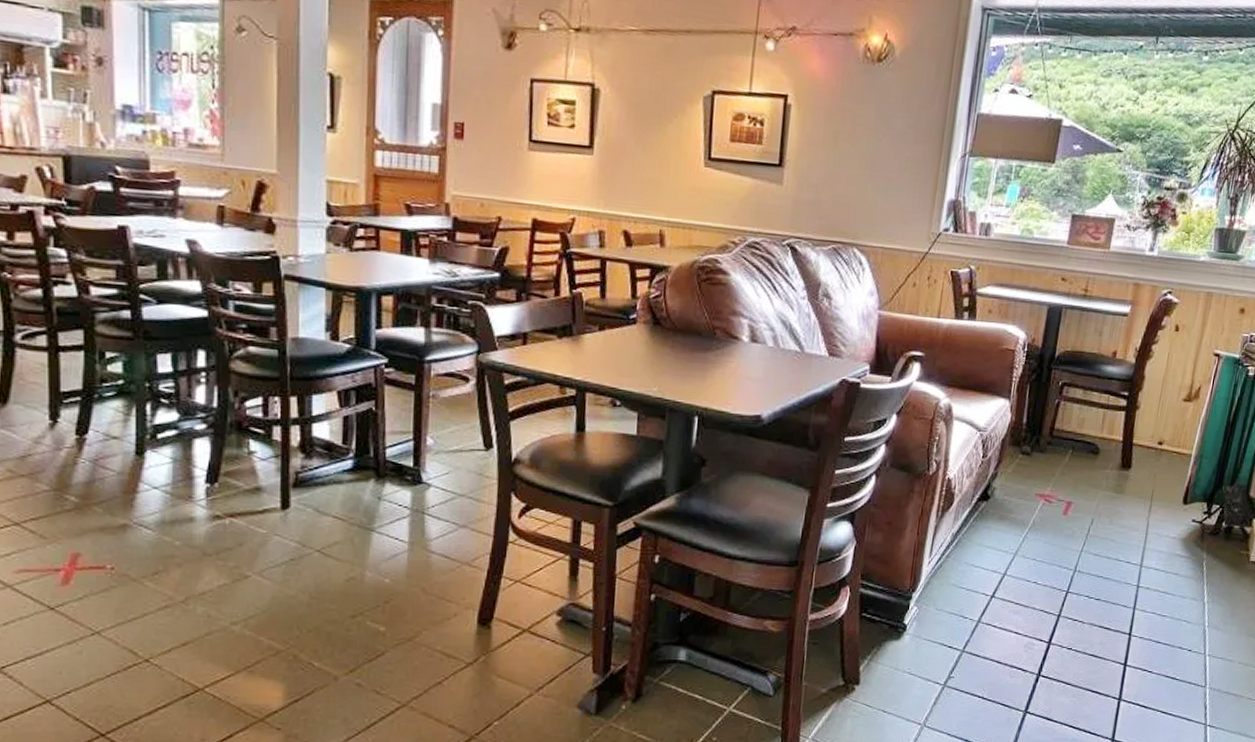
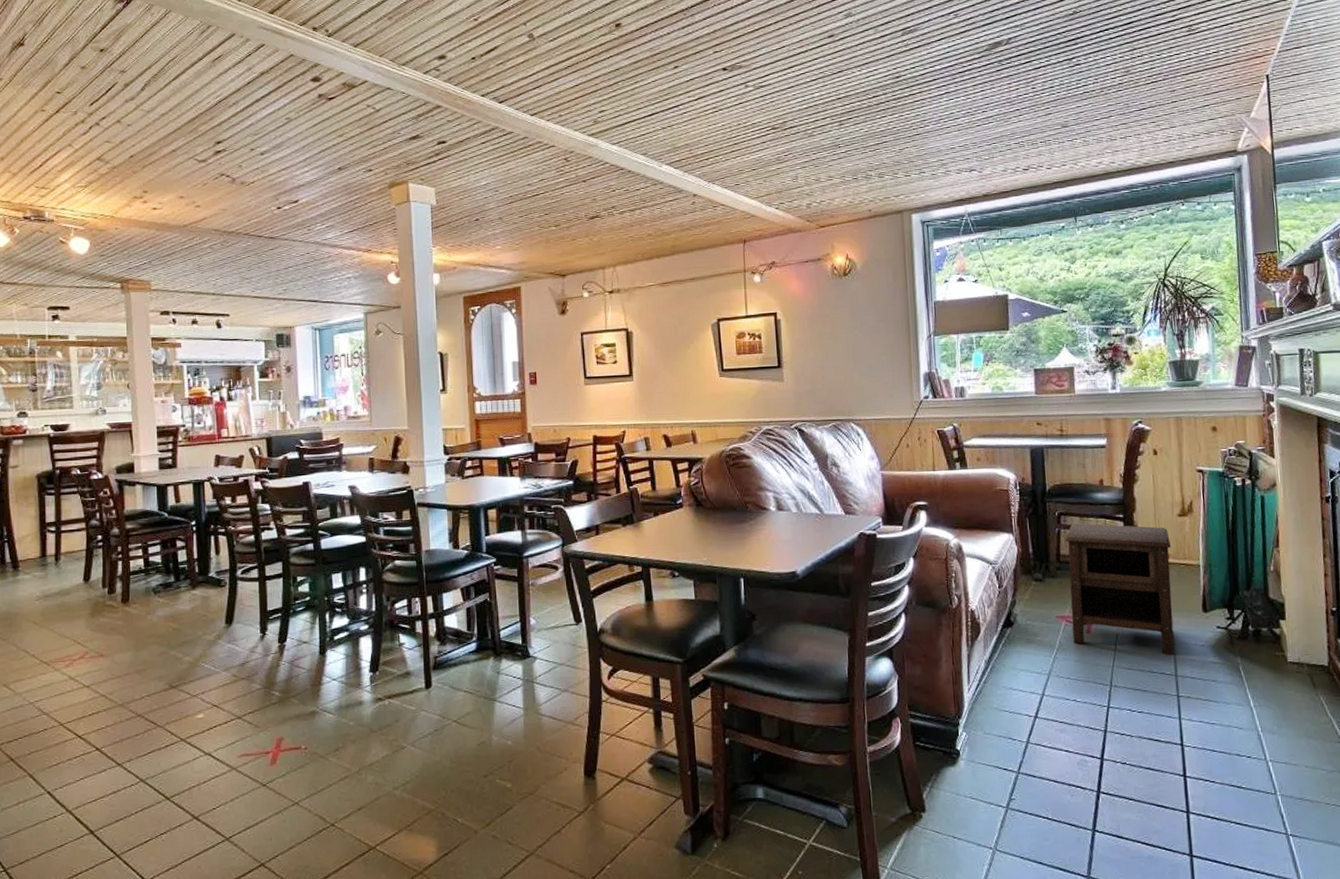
nightstand: none [1047,395,1169,546] -> present [1065,522,1175,656]

